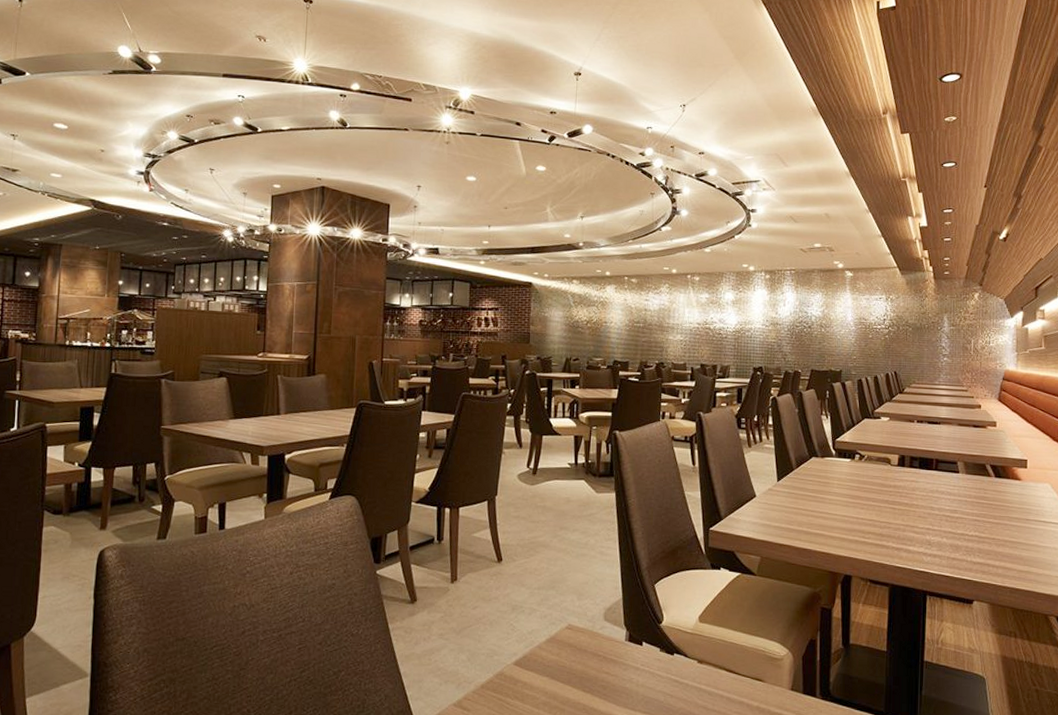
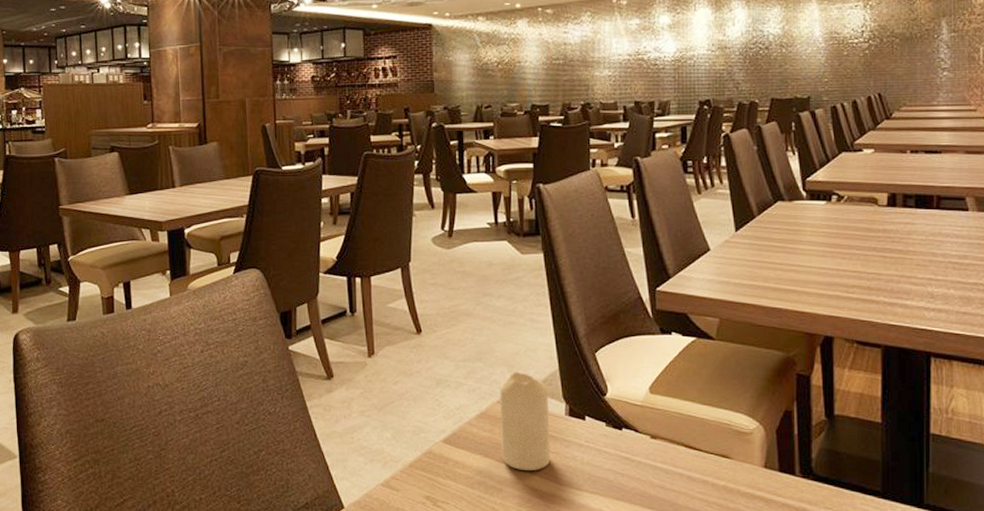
candle: none [566,600,611,693] -> present [500,371,551,471]

